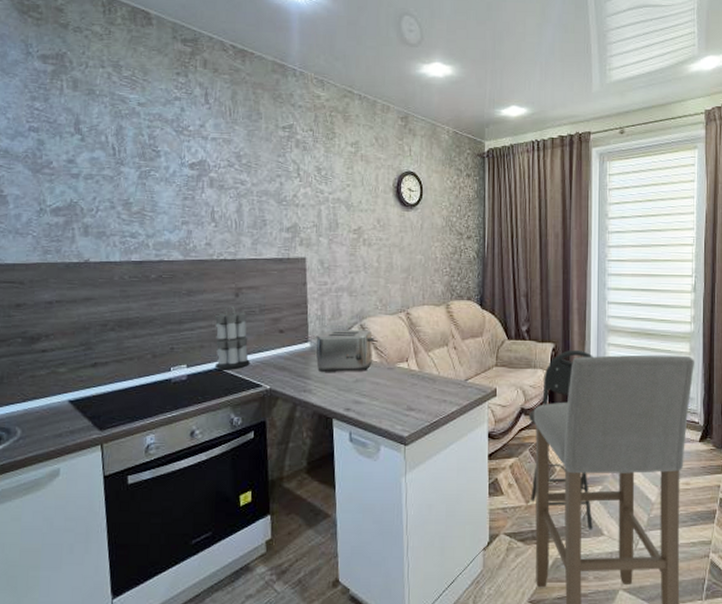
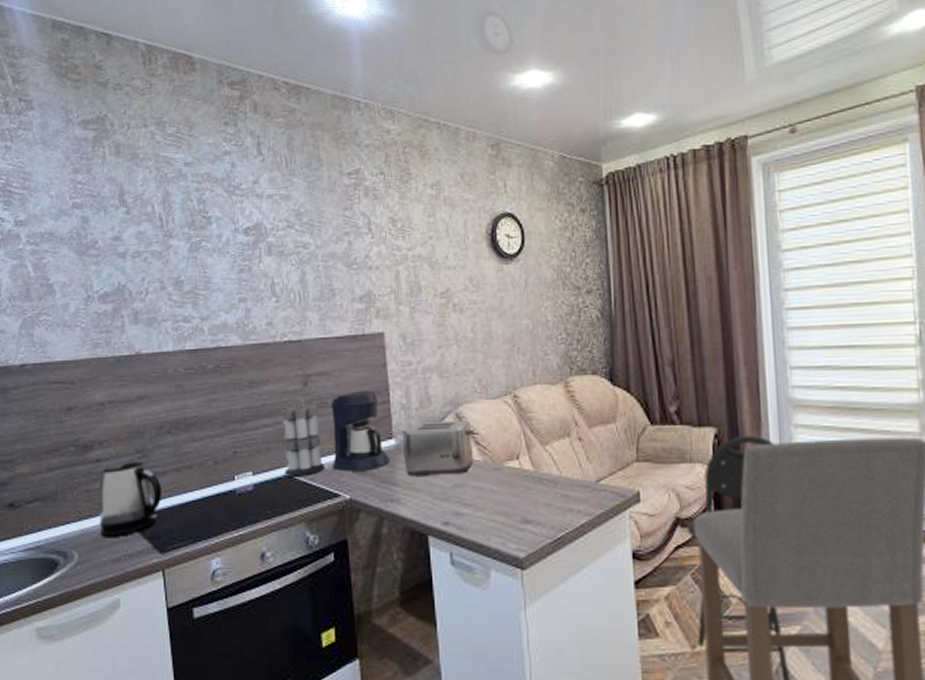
kettle: none [42,353,104,417] -> present [98,462,163,538]
coffee maker: none [256,303,306,367] -> present [330,390,391,472]

